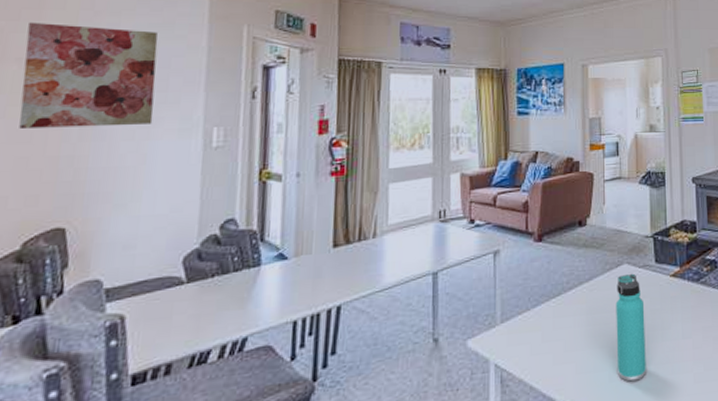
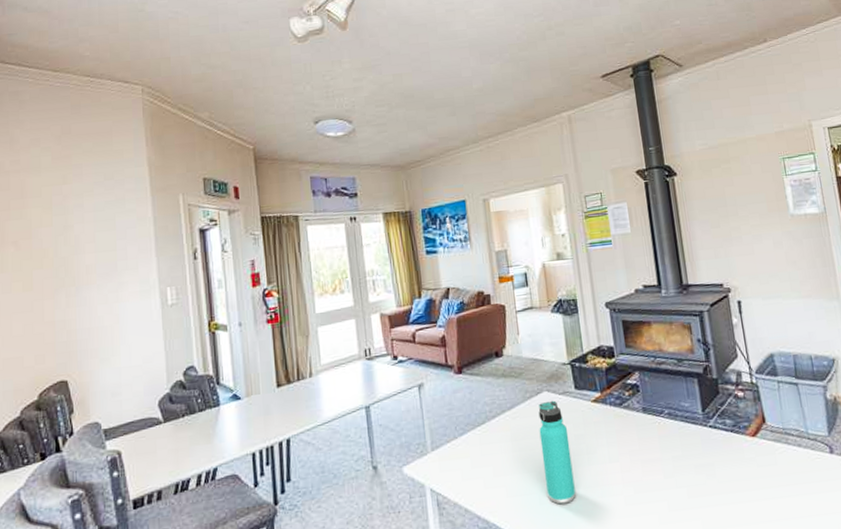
wall art: present [19,22,158,128] -> none [17,208,119,300]

